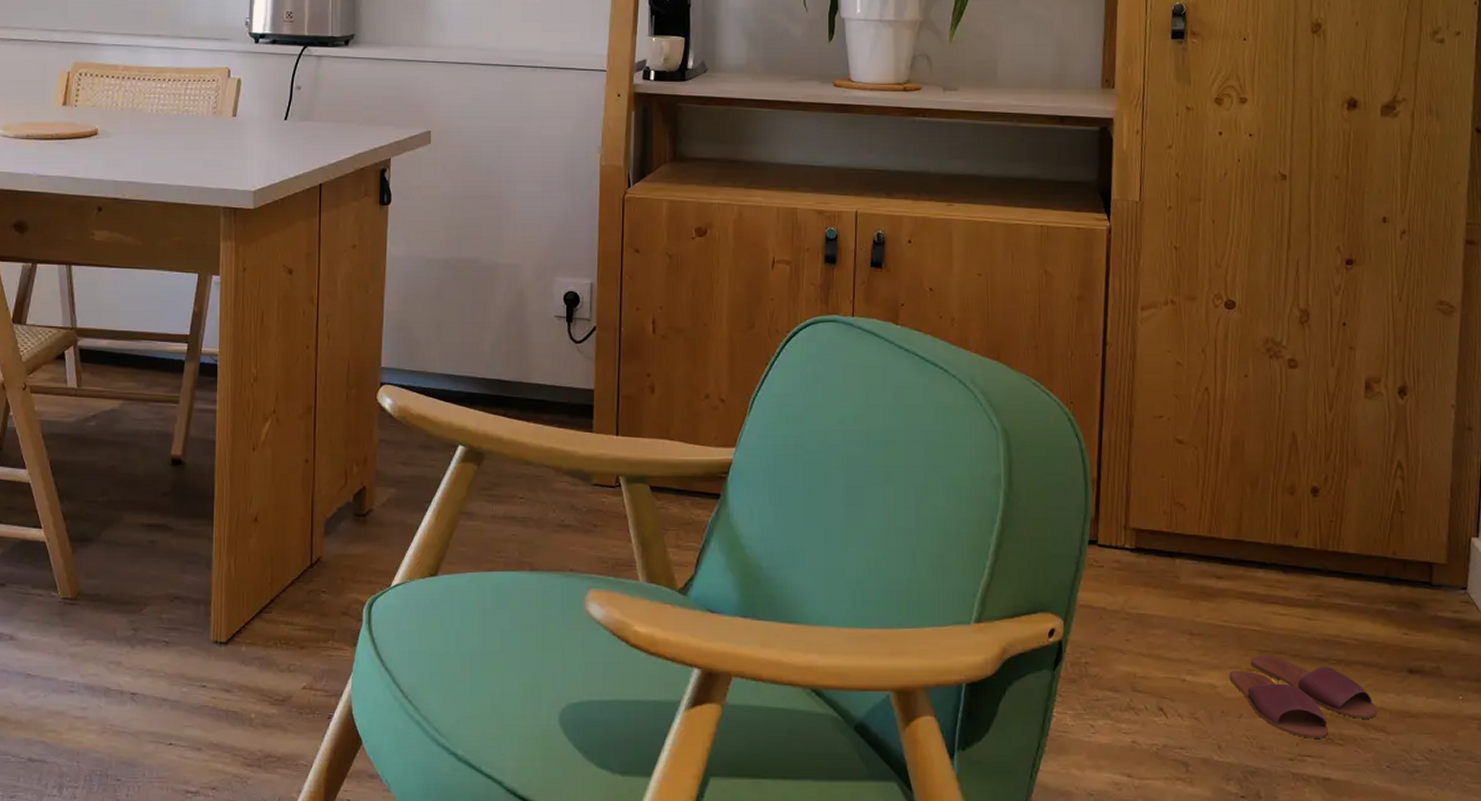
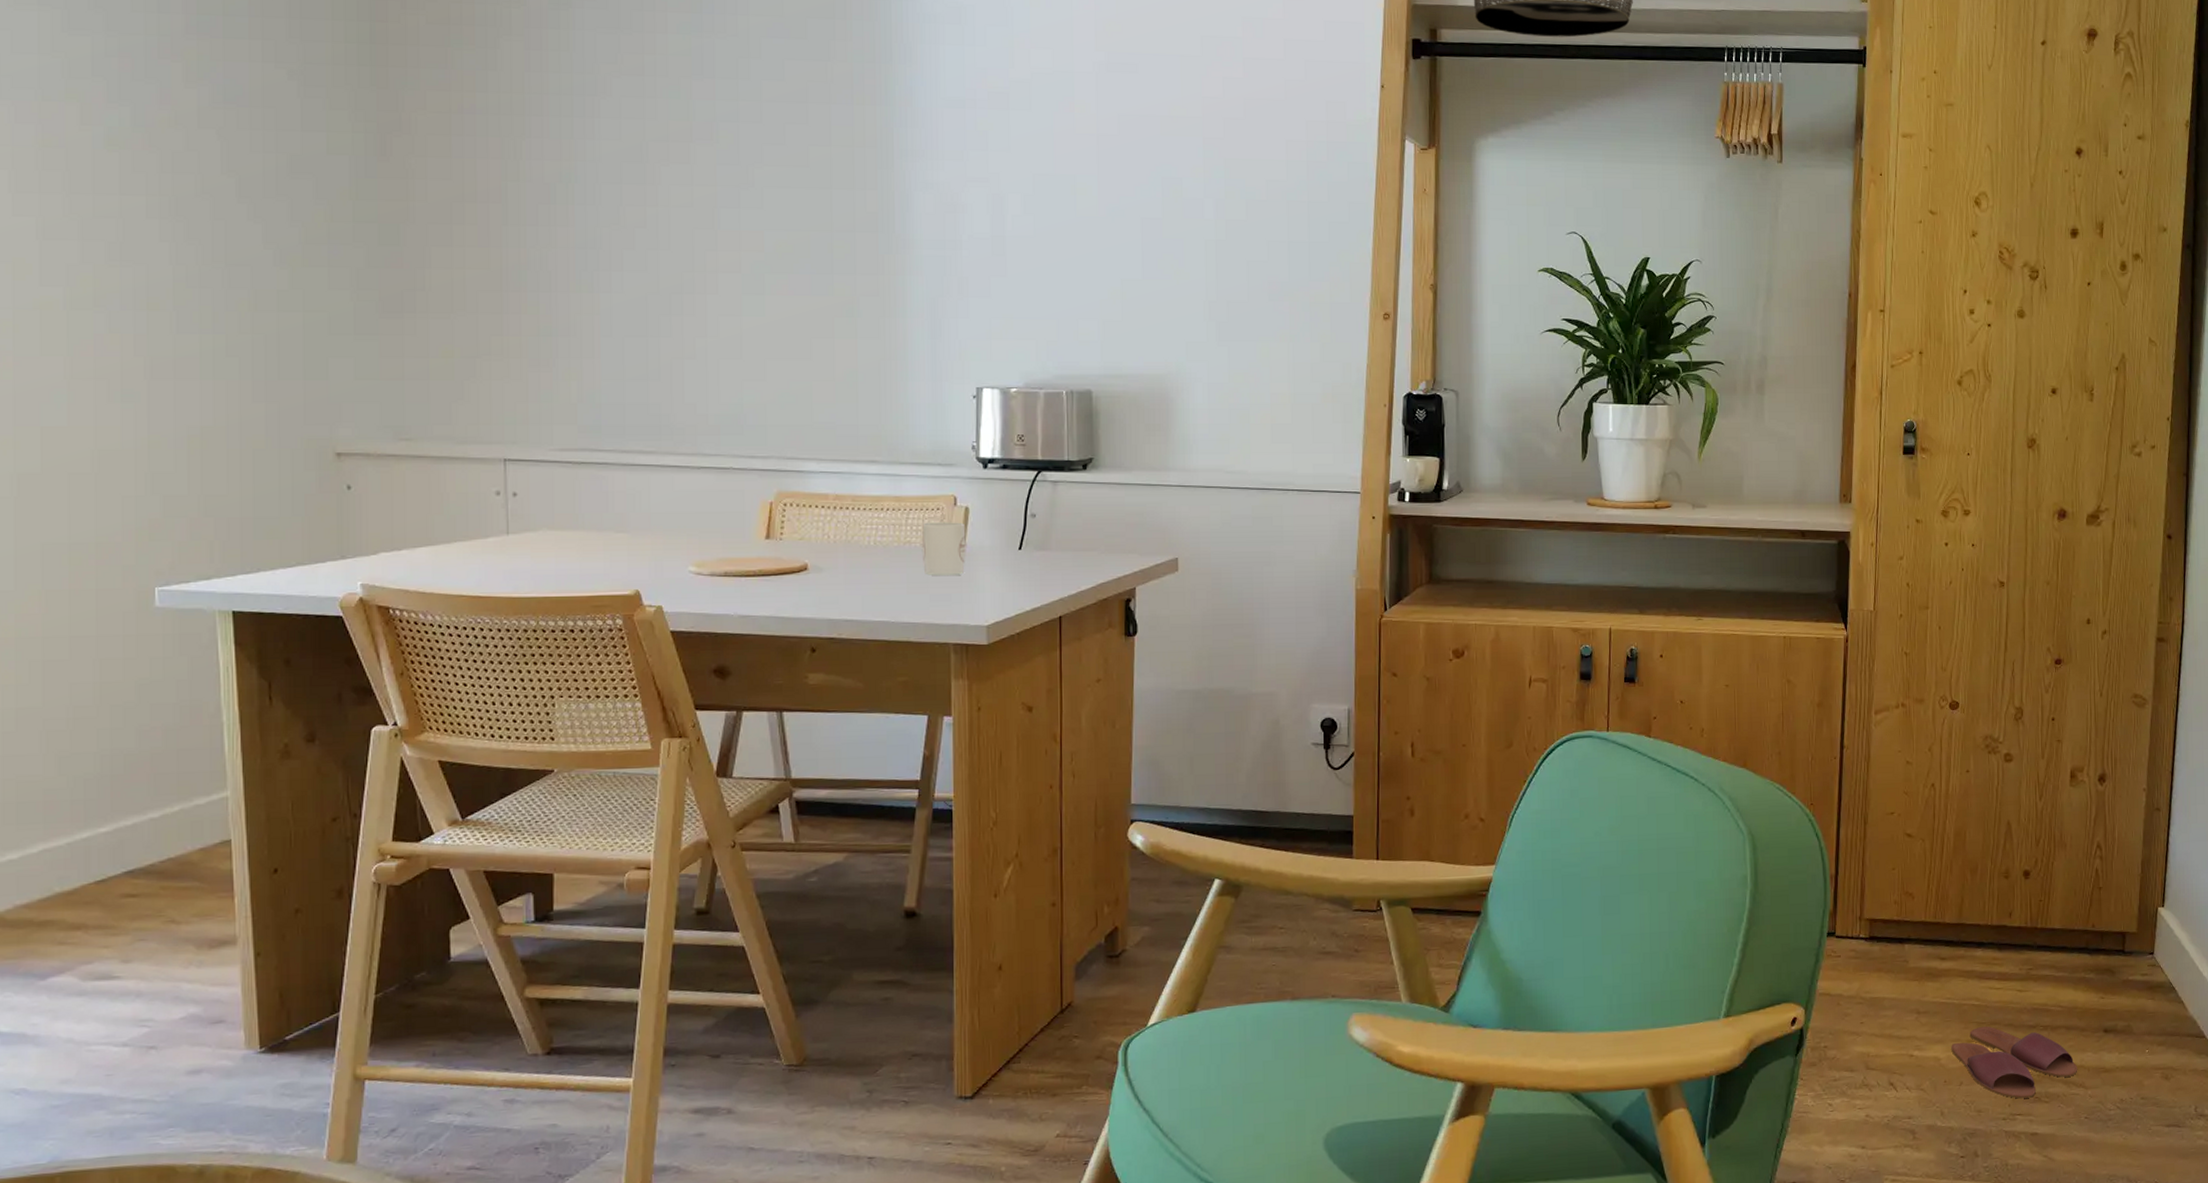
mug: none [198,93,238,144] -> present [921,522,966,577]

